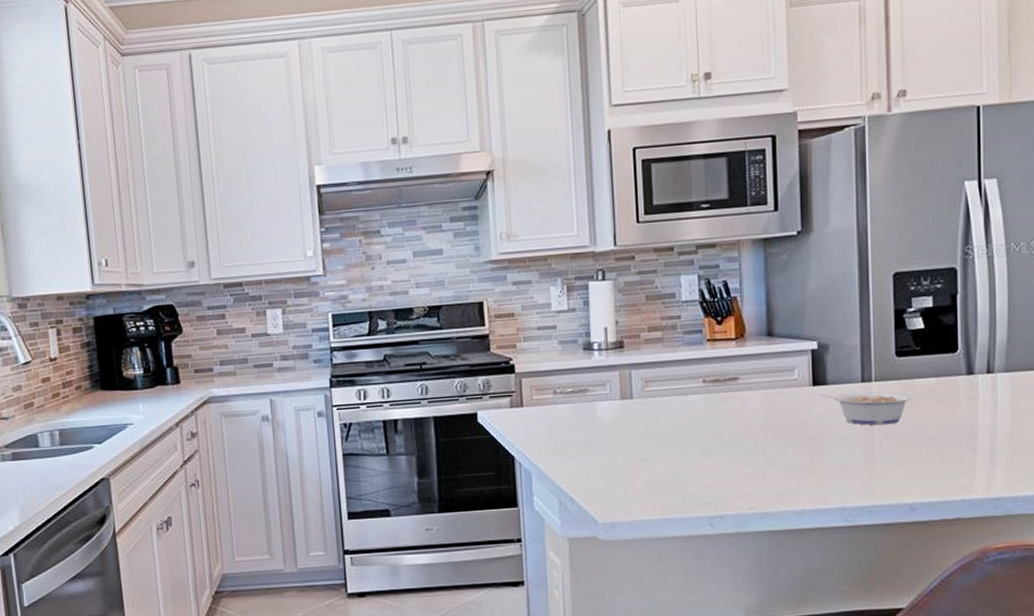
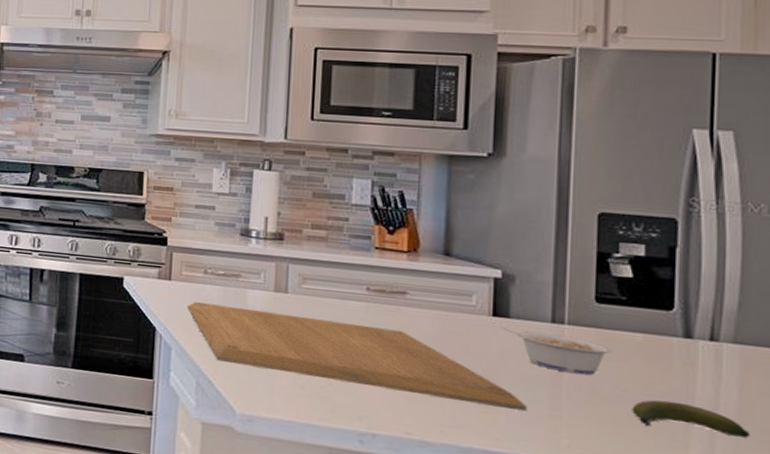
chopping board: none [542,415,847,477] -> present [188,302,527,412]
banana: none [930,433,1022,460] -> present [632,400,751,439]

